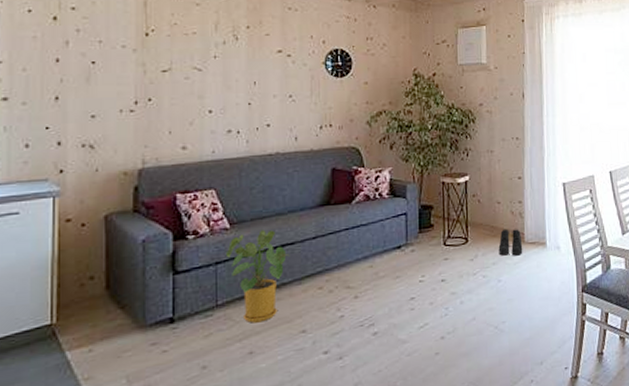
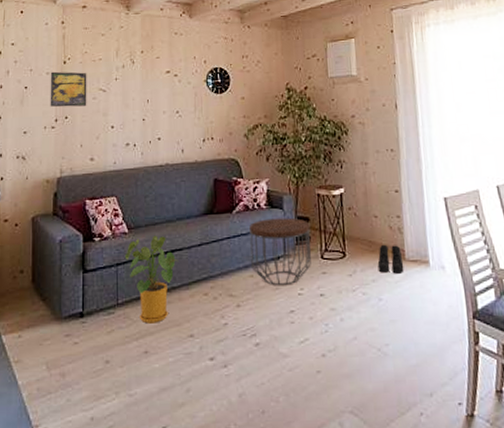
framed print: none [127,44,177,88] -> present [50,71,87,108]
side table: none [370,206,434,275] -> present [249,217,311,286]

